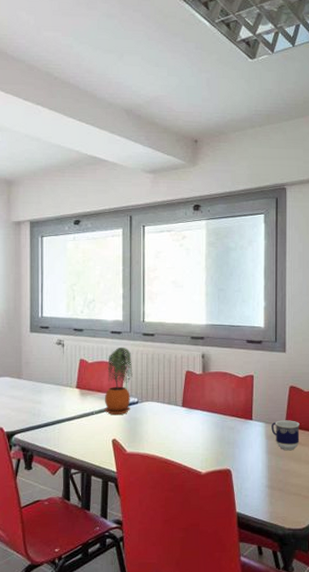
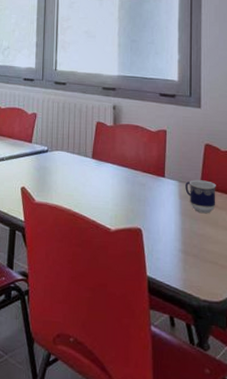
potted plant: present [104,347,133,416] -> none [14,94,44,163]

